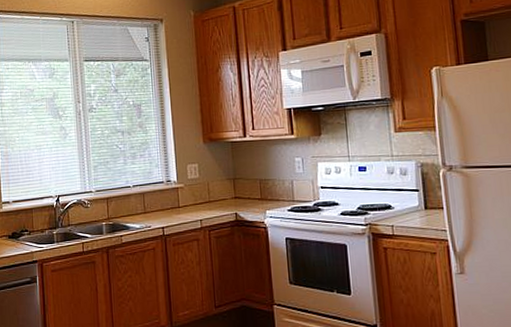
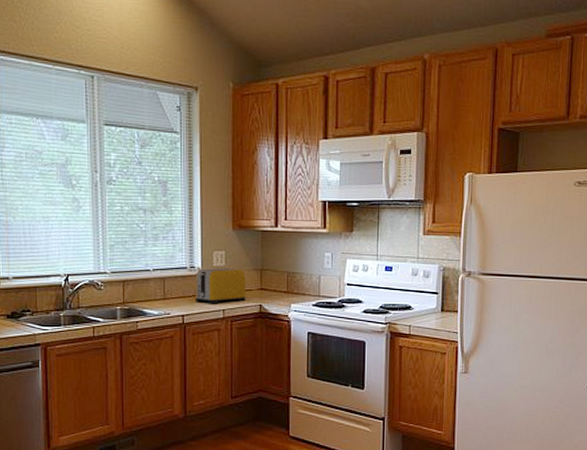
toaster: none [171,179,222,215] -> present [195,268,246,304]

